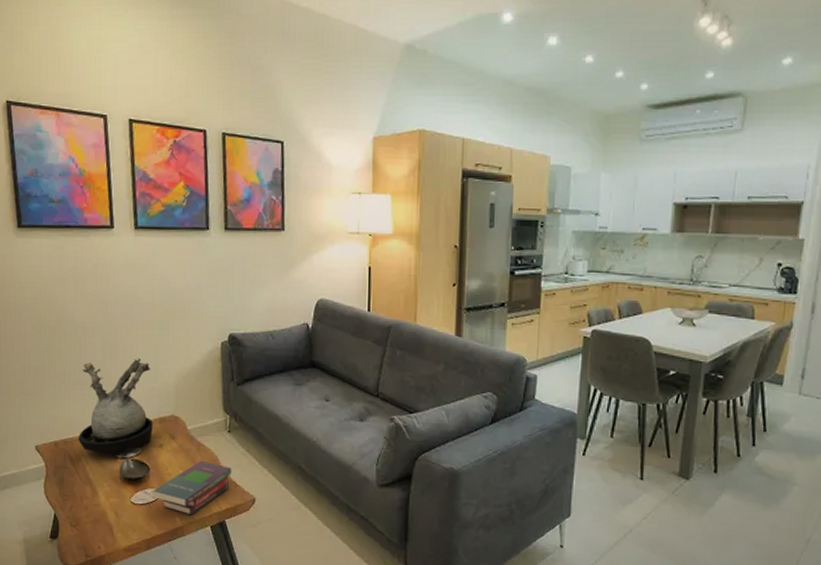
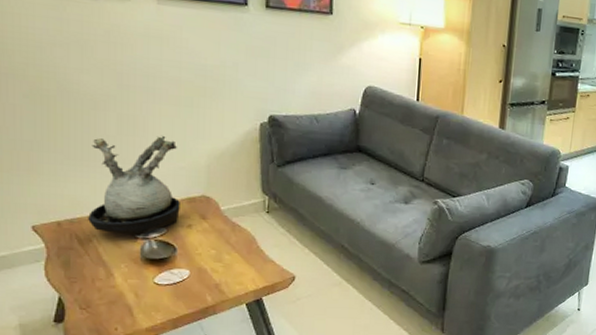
books: present [153,460,232,516] -> none [180,240,270,294]

